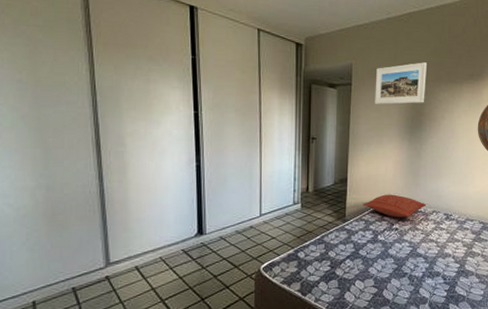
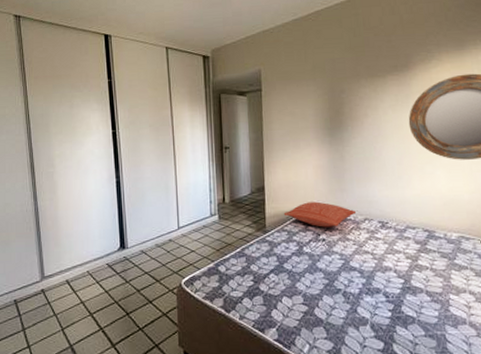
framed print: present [375,62,427,105] -> none [286,59,343,107]

